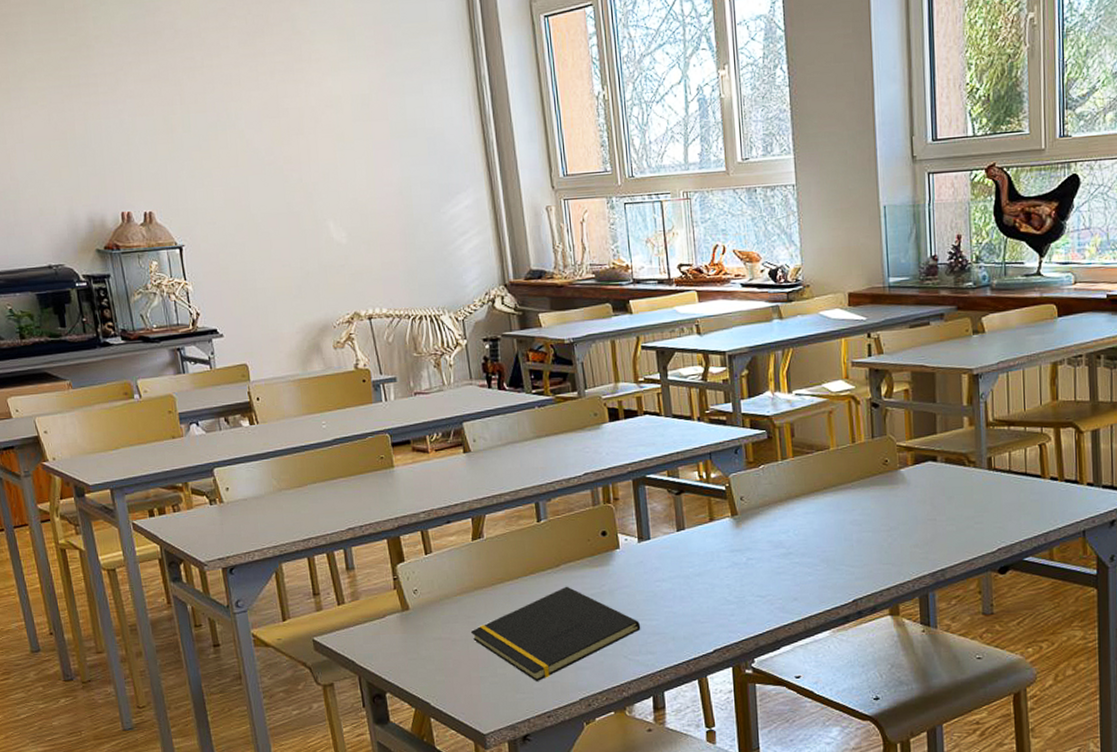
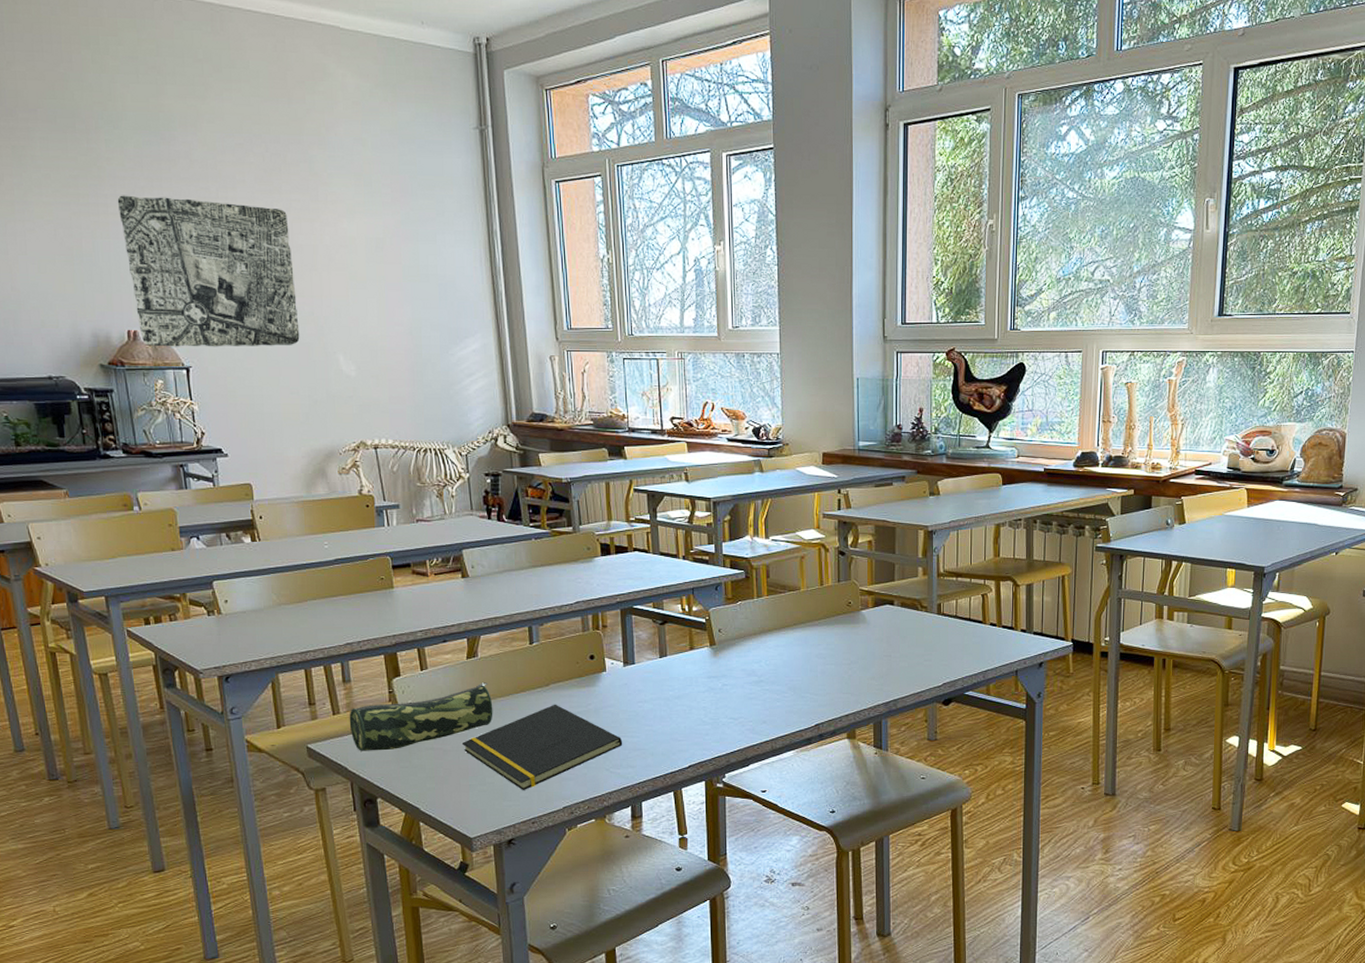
map: none [106,70,289,227] -> present [117,195,300,347]
pencil case: none [354,565,502,643] -> present [349,682,493,751]

